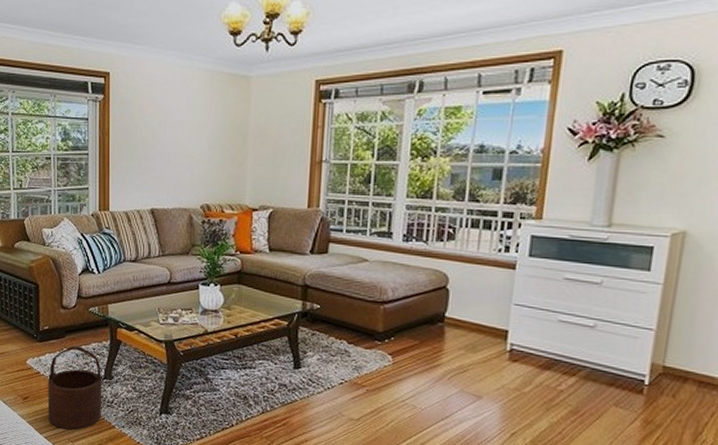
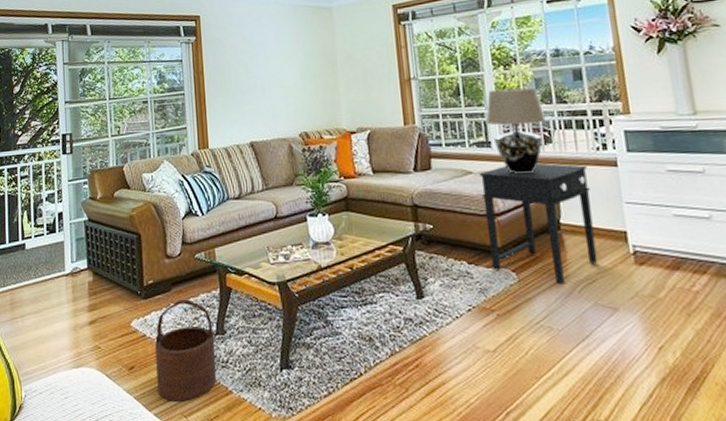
side table: none [371,257,484,371] -> present [479,163,598,284]
table lamp: none [392,181,454,268] -> present [486,87,546,174]

